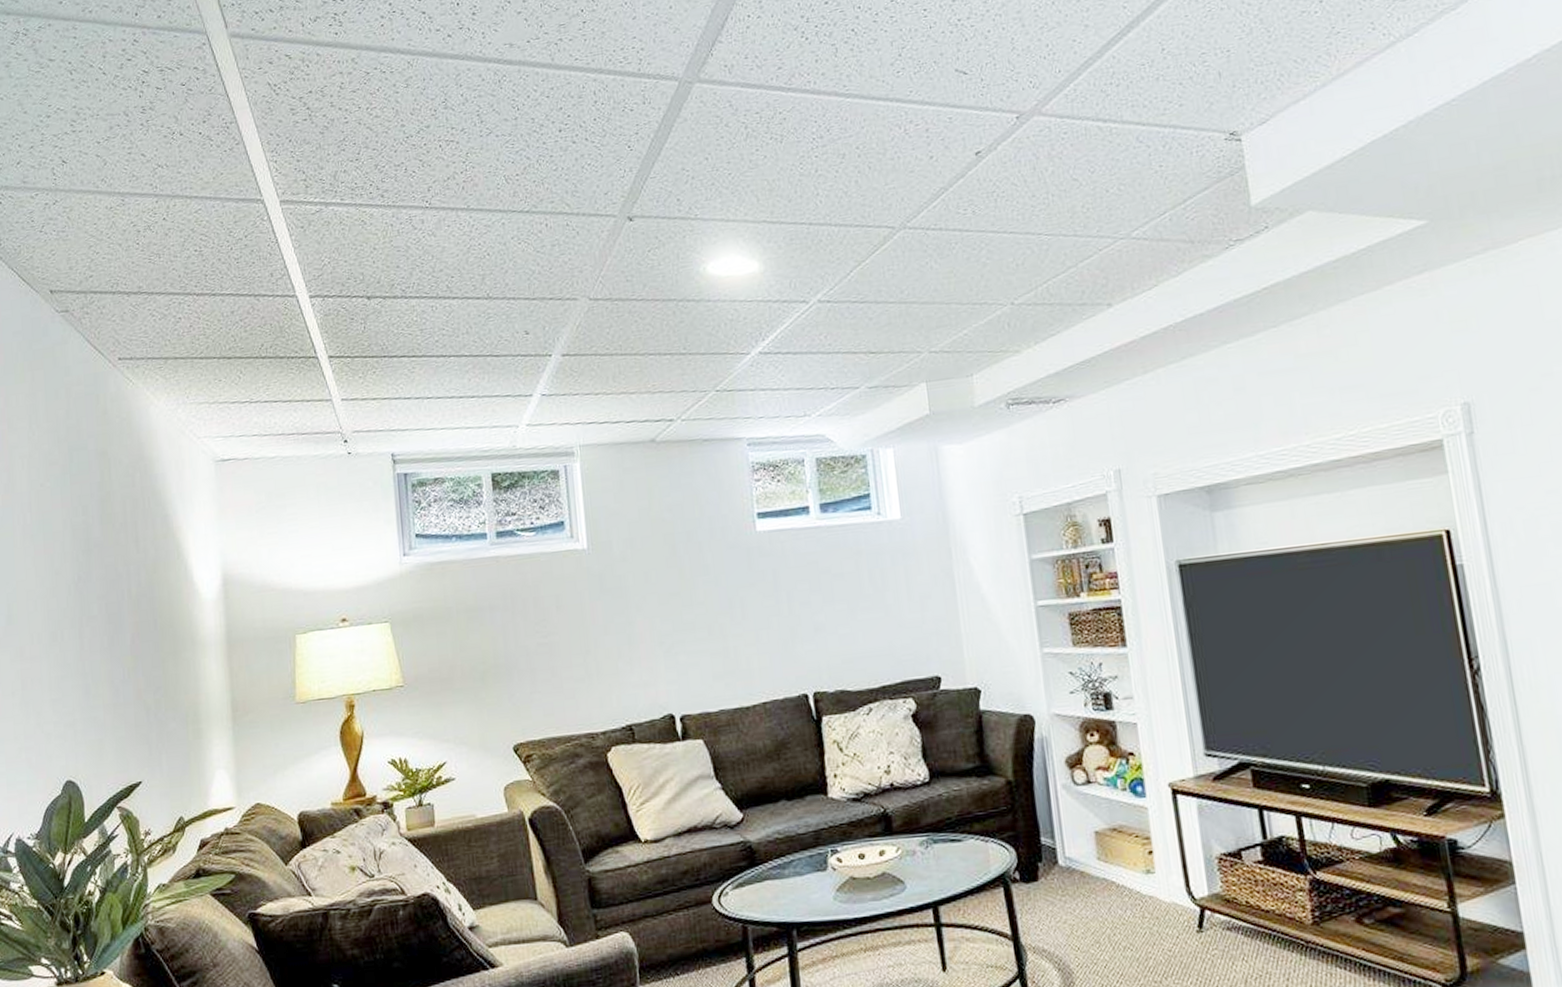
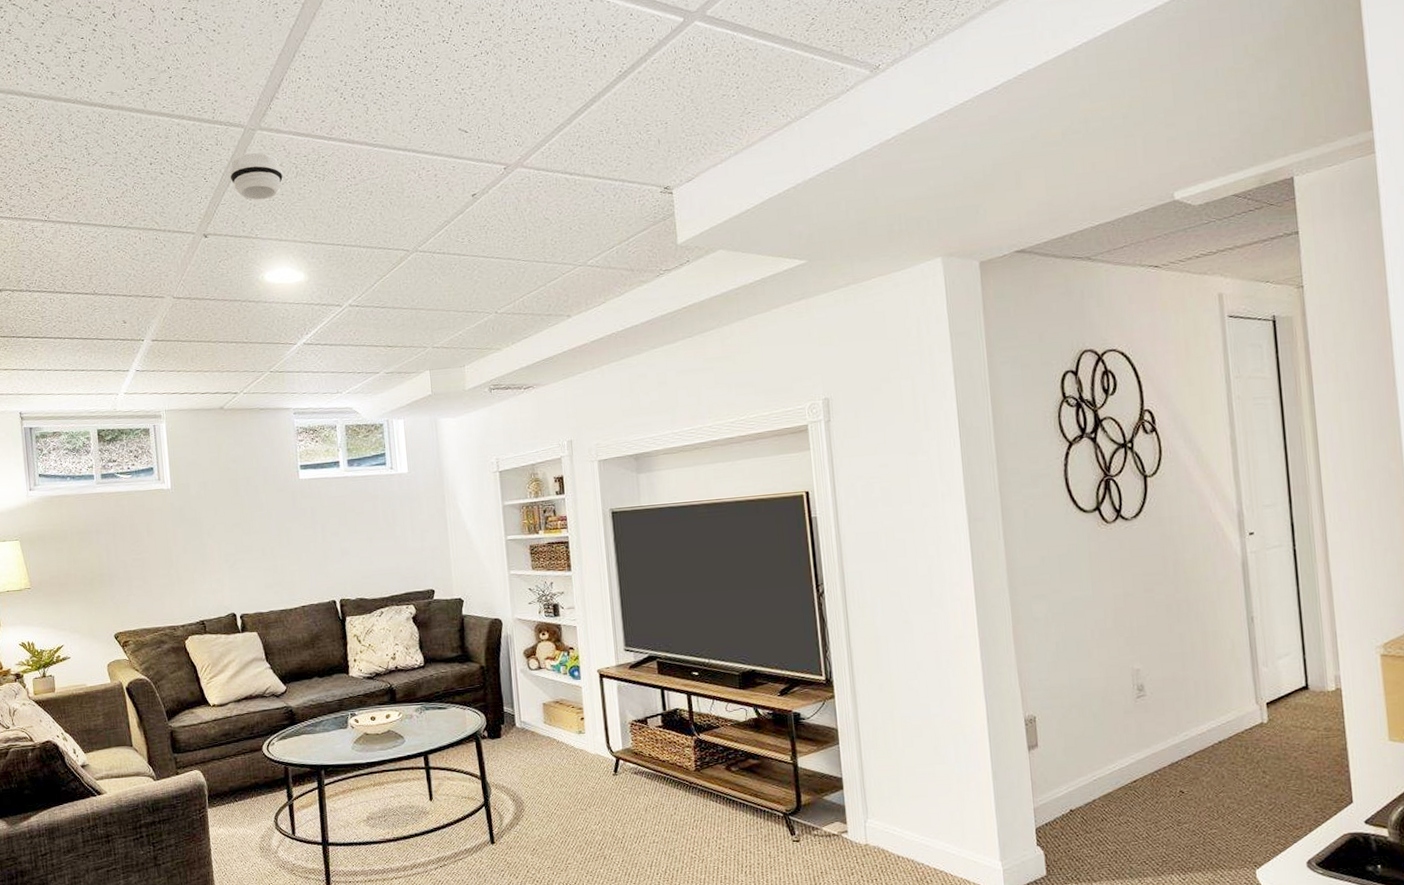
smoke detector: none [660,111,730,171] -> present [229,153,284,200]

